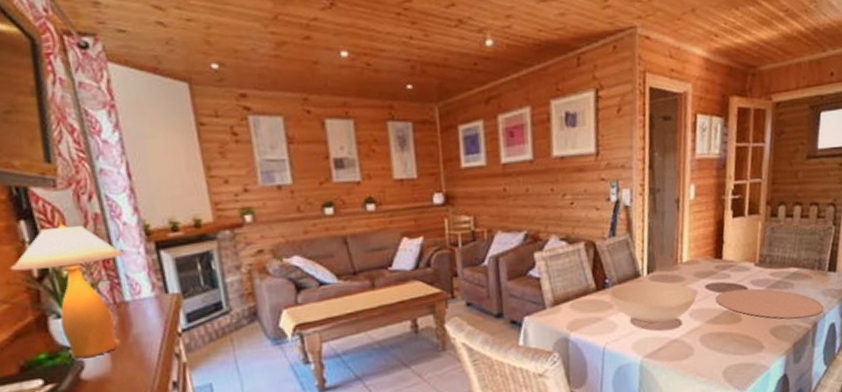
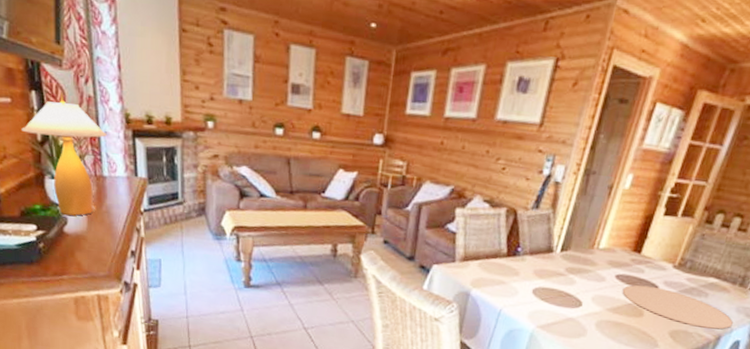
bowl: present [607,281,697,323] -> none [517,255,605,300]

